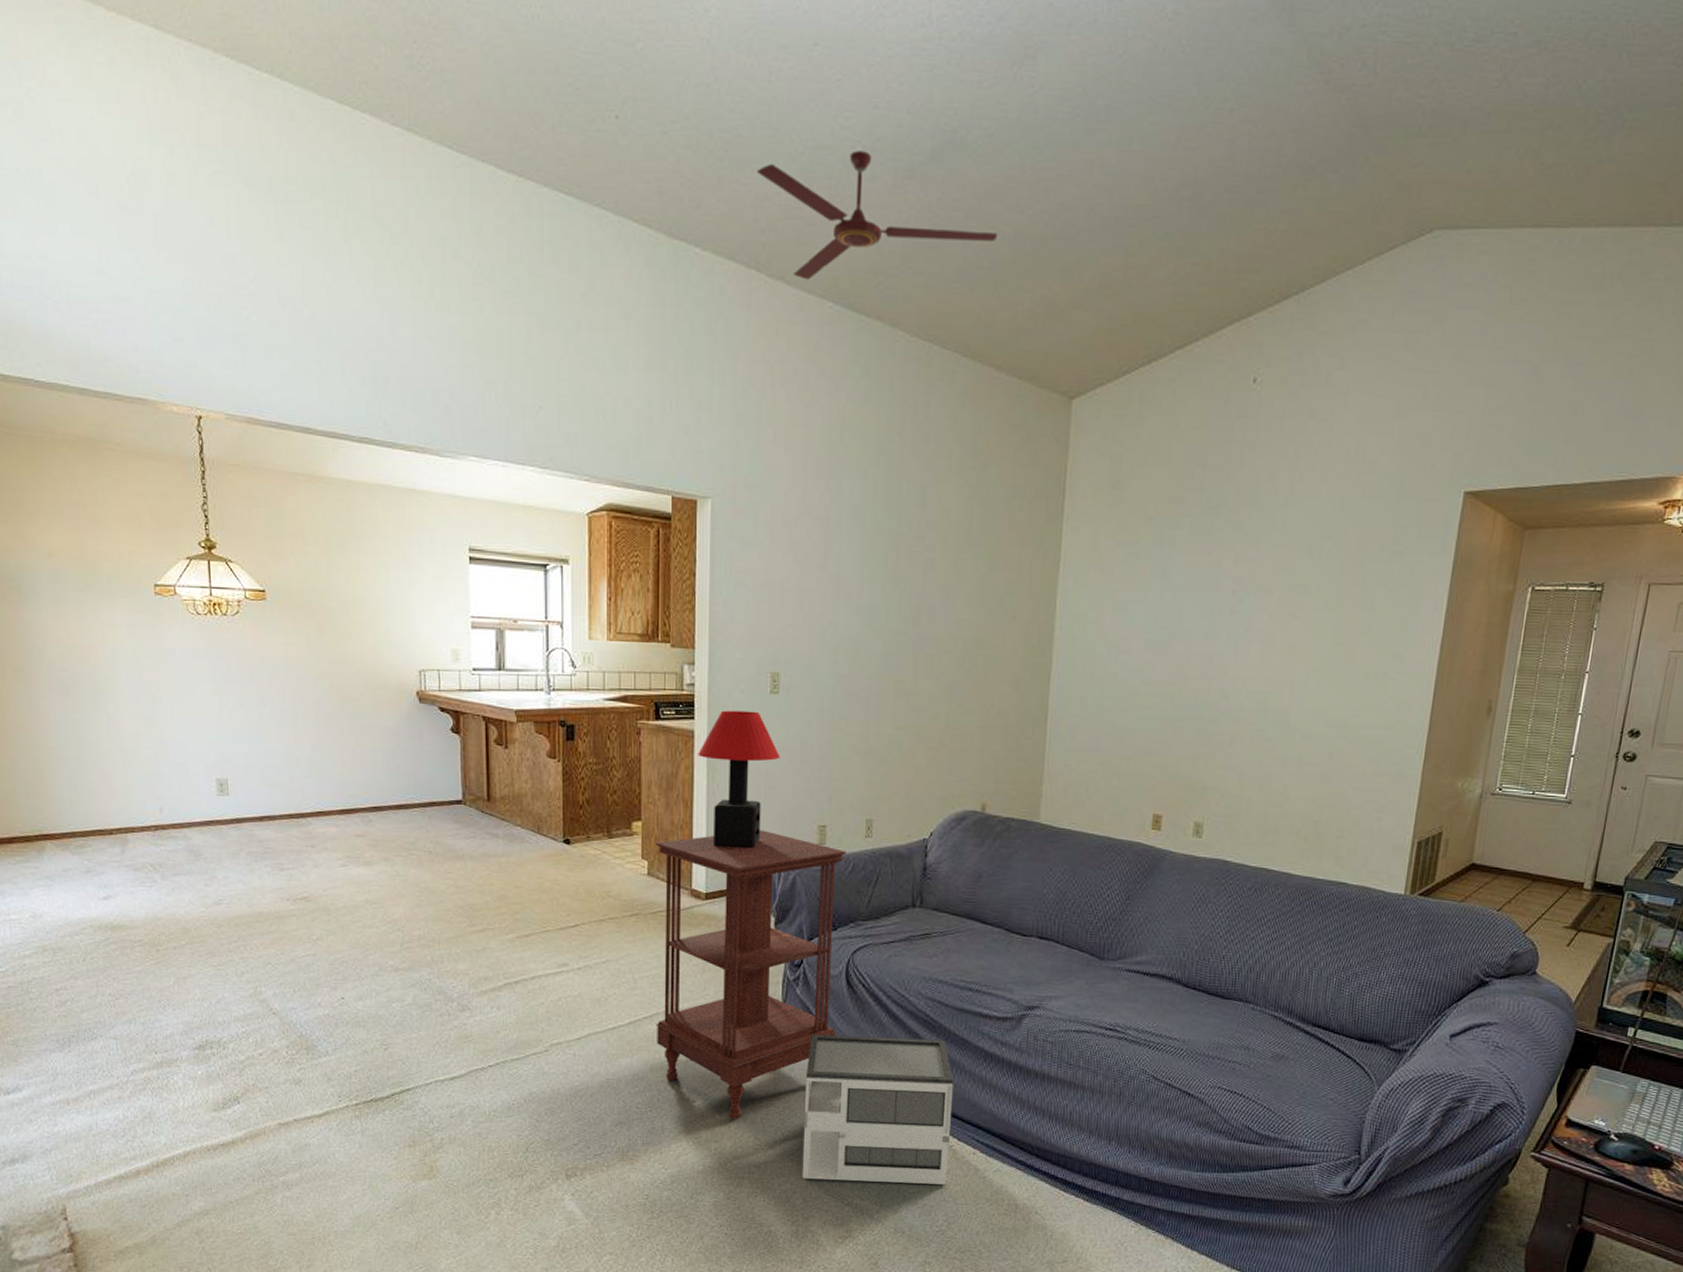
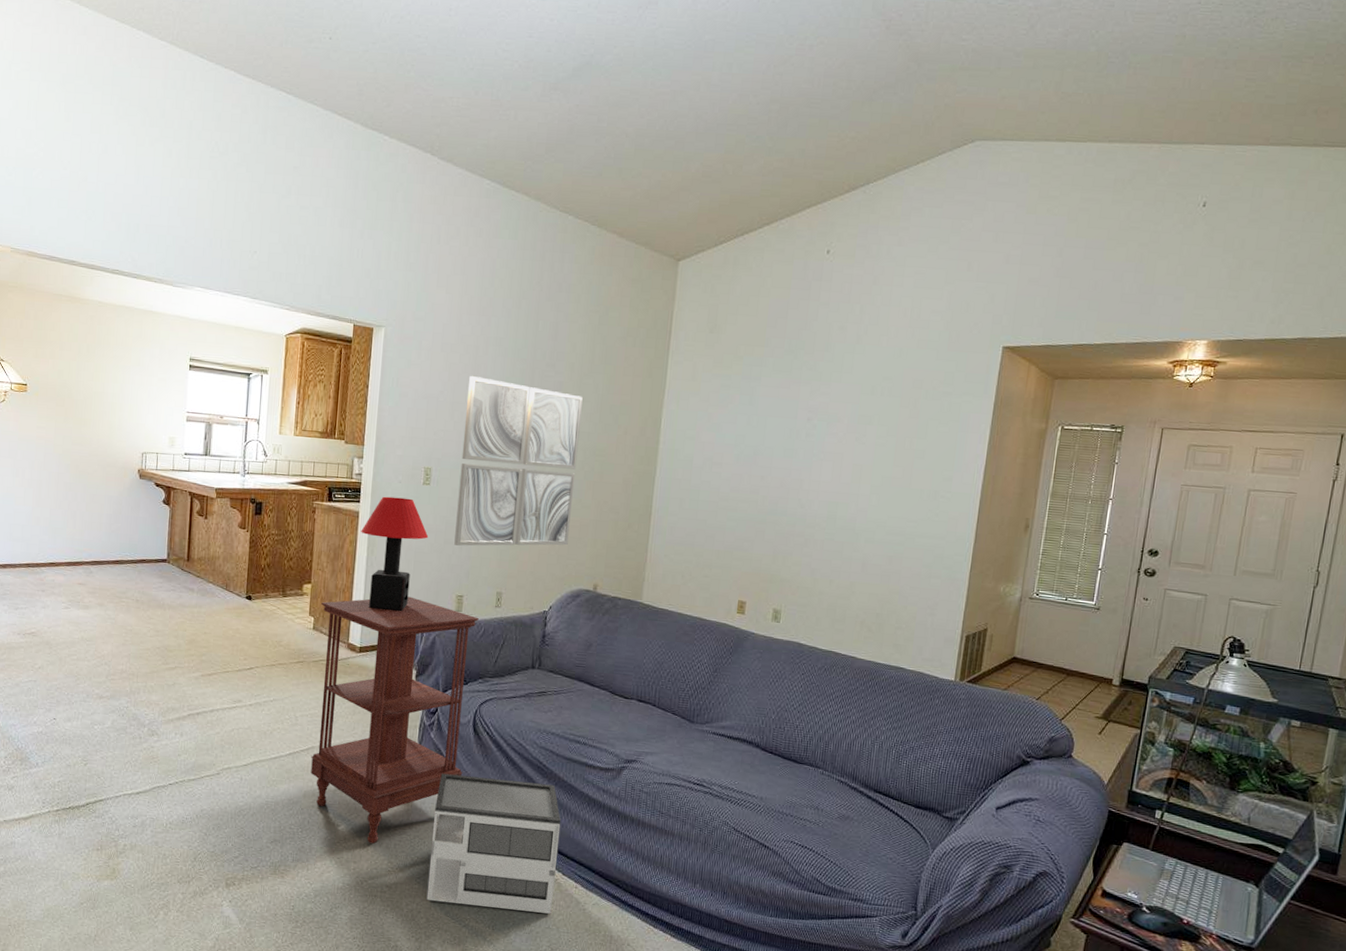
ceiling fan: present [756,151,998,280] -> none [435,68,623,163]
wall art: none [812,555,960,766] -> present [454,375,583,546]

